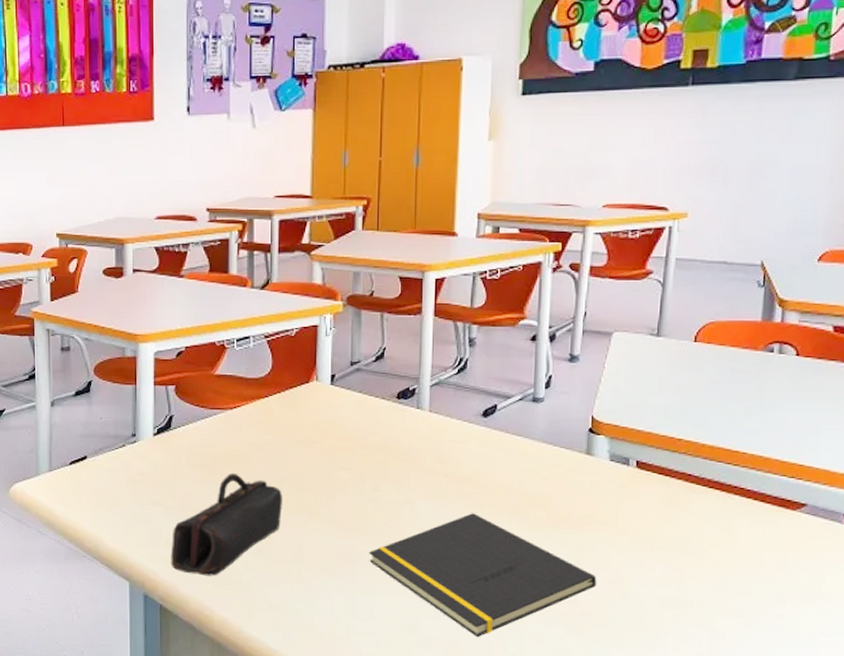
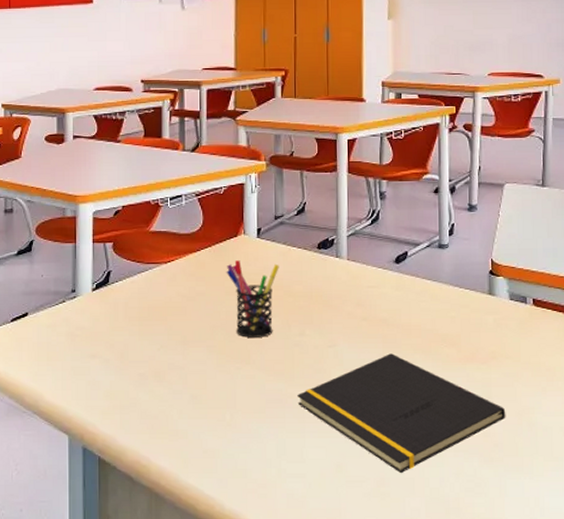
pencil case: present [170,473,282,576] -> none [109,324,215,426]
pen holder: none [296,408,354,491] -> present [226,260,279,337]

